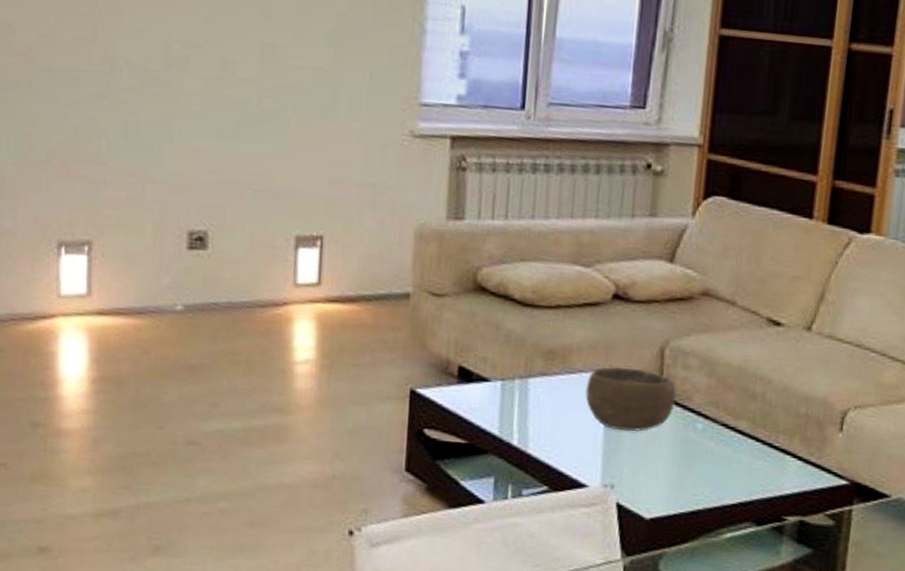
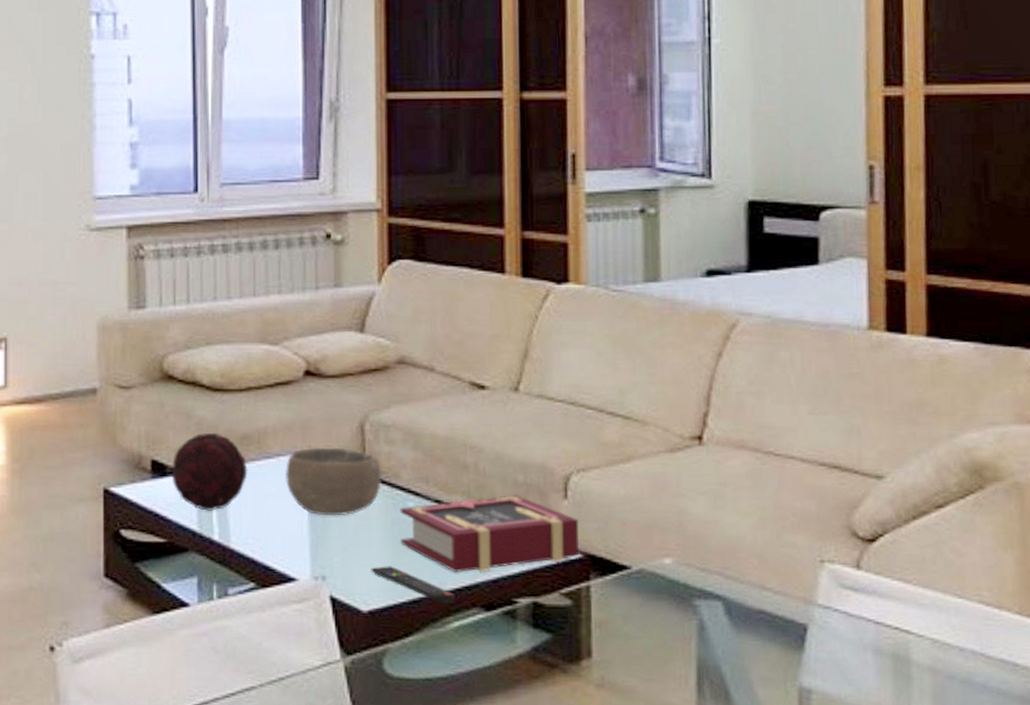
decorative orb: none [477,344,551,418] -> present [171,432,248,511]
remote control: none [656,479,731,517] -> present [371,566,455,603]
book: none [686,424,850,491] -> present [400,495,579,572]

